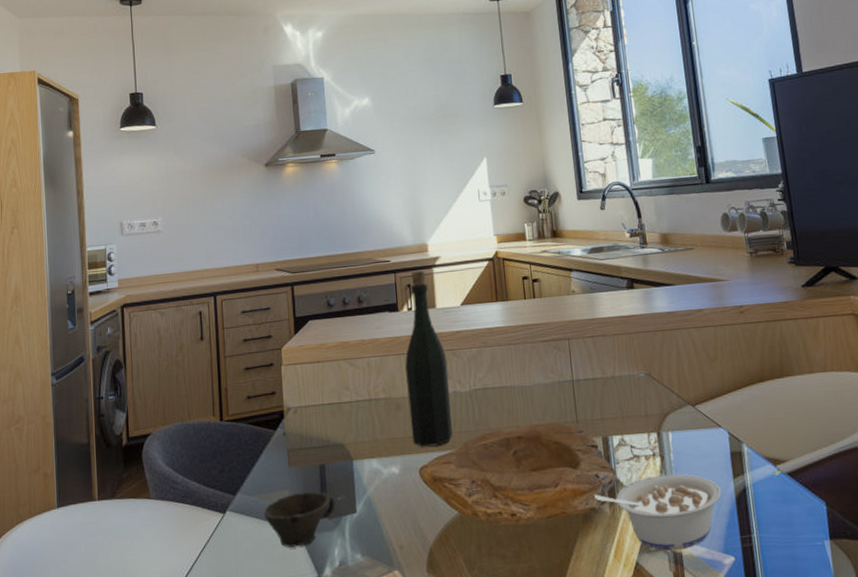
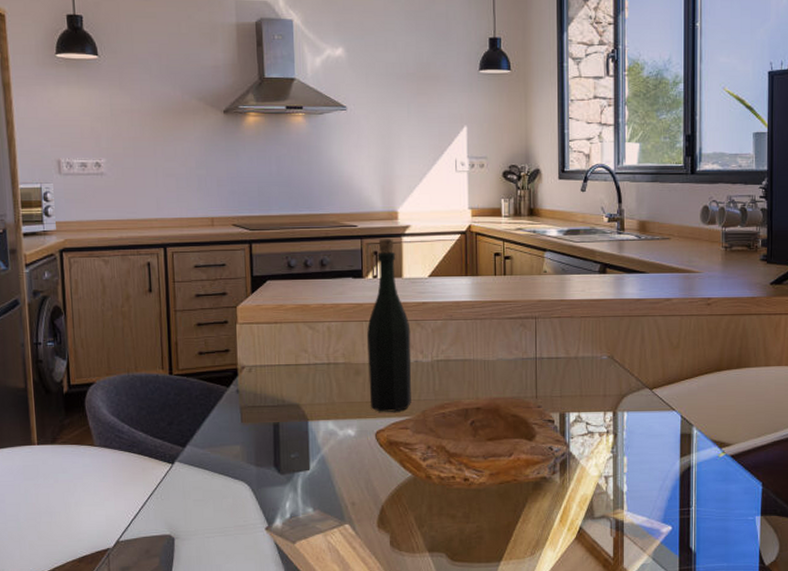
cup: present [263,491,335,548] -> none [213,447,288,499]
legume: present [594,473,721,551] -> none [546,450,667,518]

